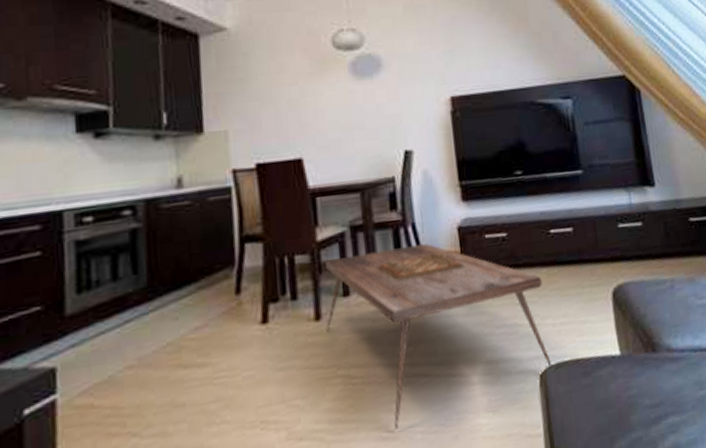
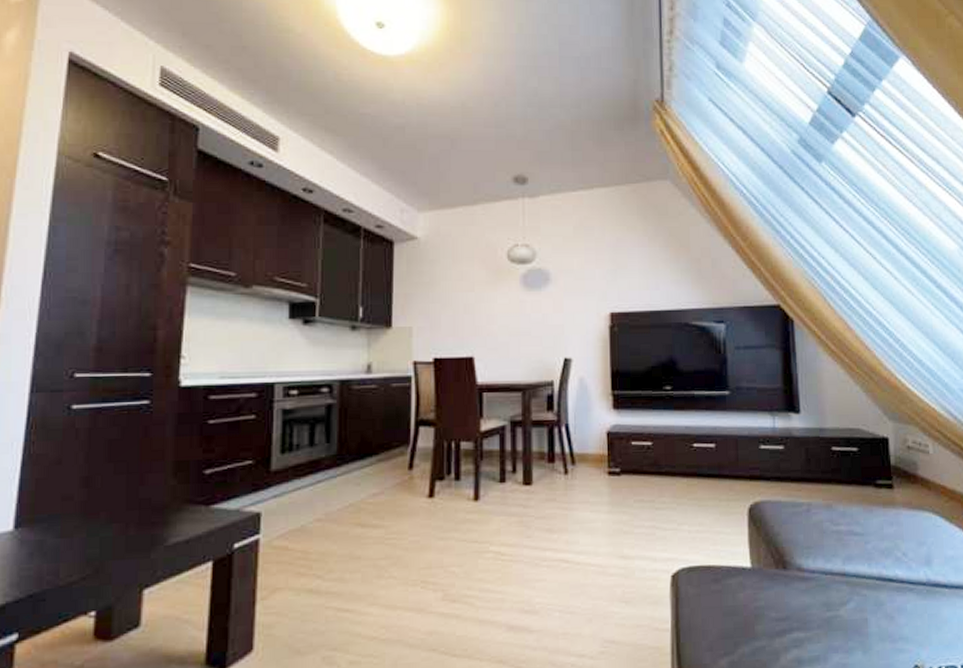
coffee table: present [325,243,553,430] -> none [483,443,685,605]

